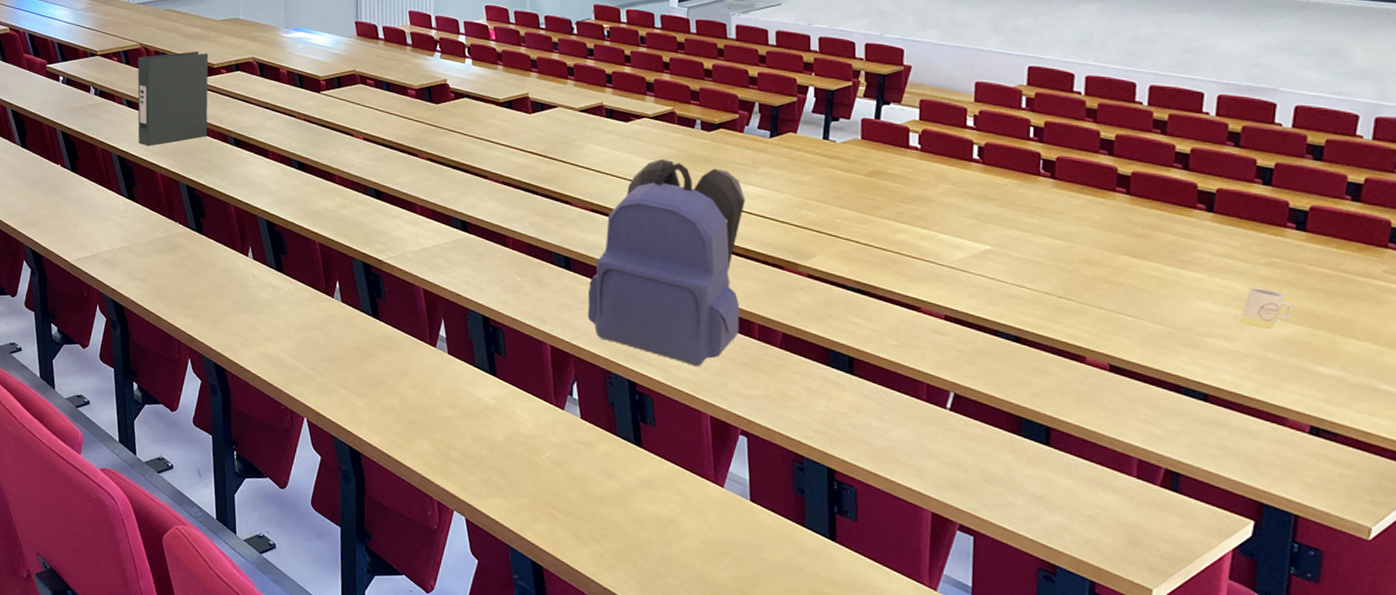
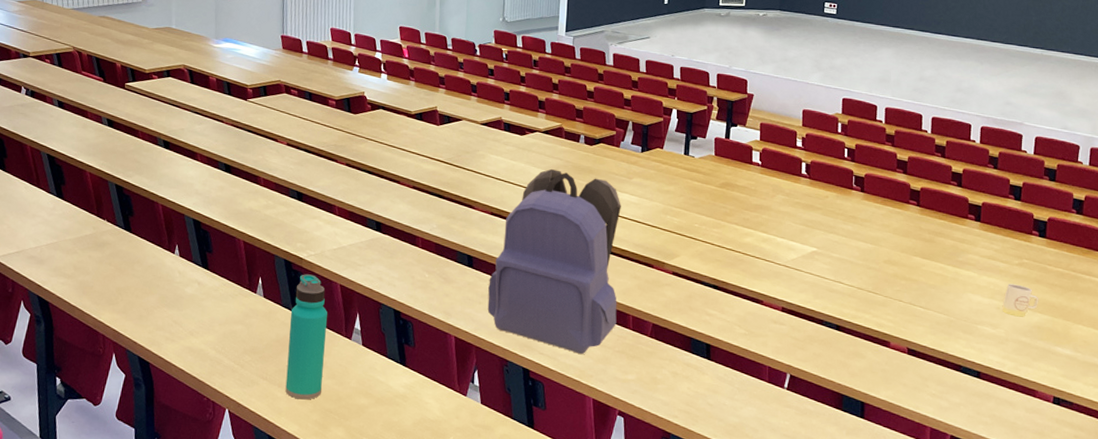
binder: present [137,50,209,147] -> none [68,56,141,147]
water bottle: none [366,277,410,410] -> present [285,274,327,400]

